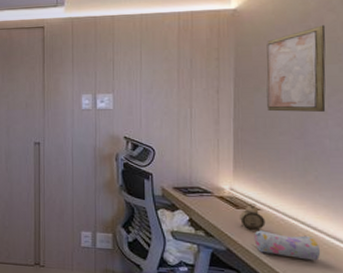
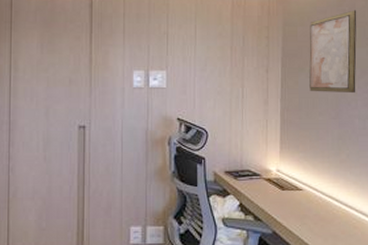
alarm clock: present [239,203,266,230] -> none [284,184,307,211]
pencil case: present [254,230,321,261] -> none [297,210,351,236]

